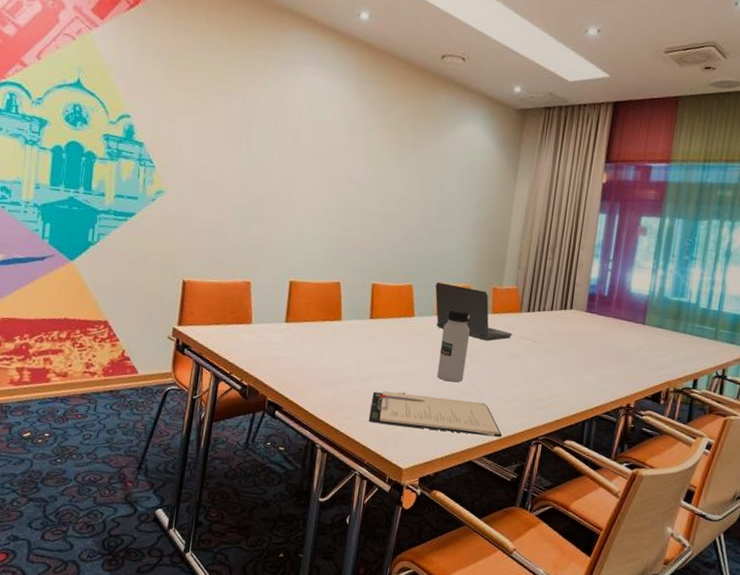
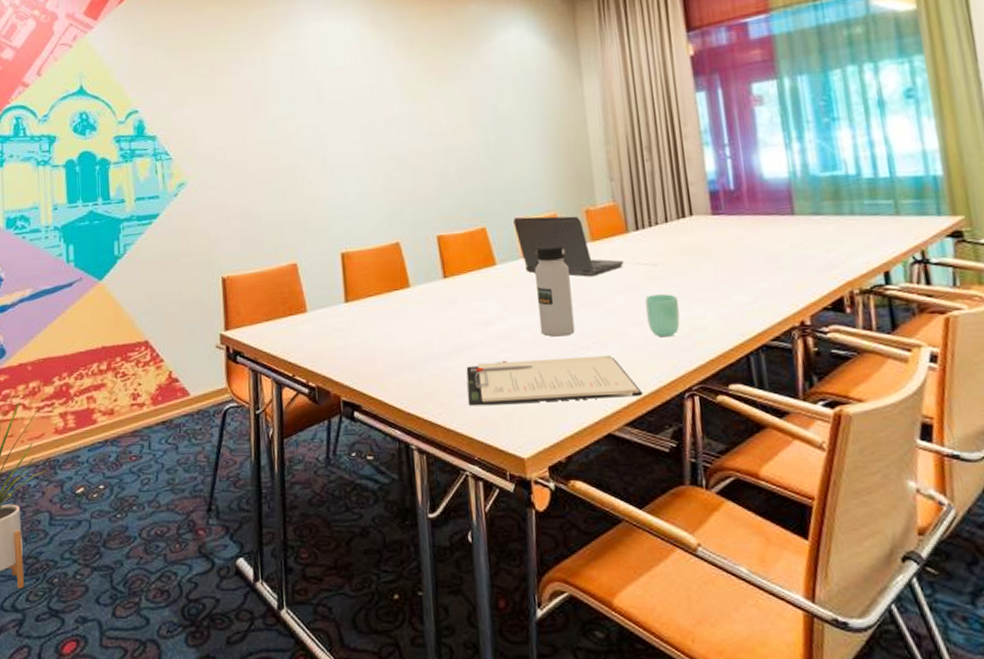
cup: none [518,363,546,398] -> present [645,294,680,338]

